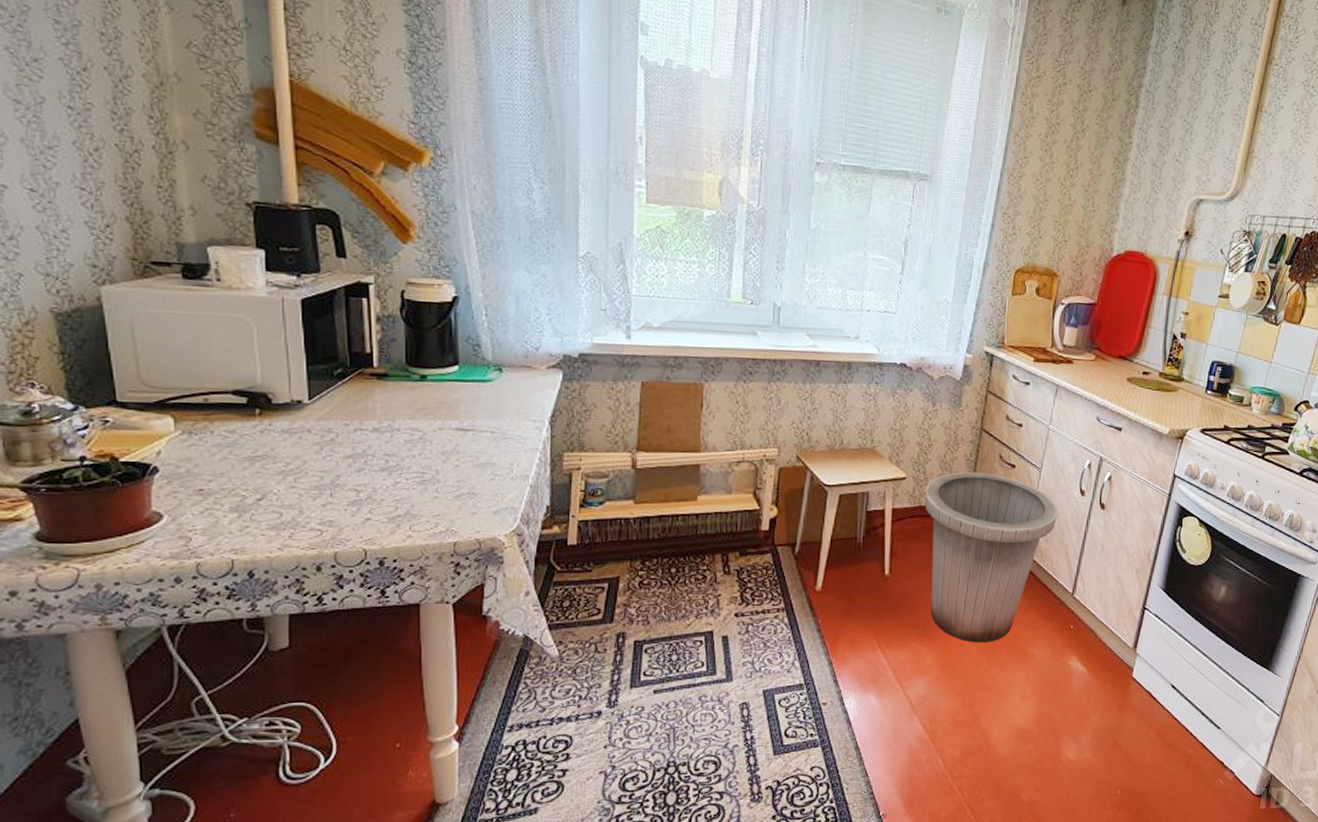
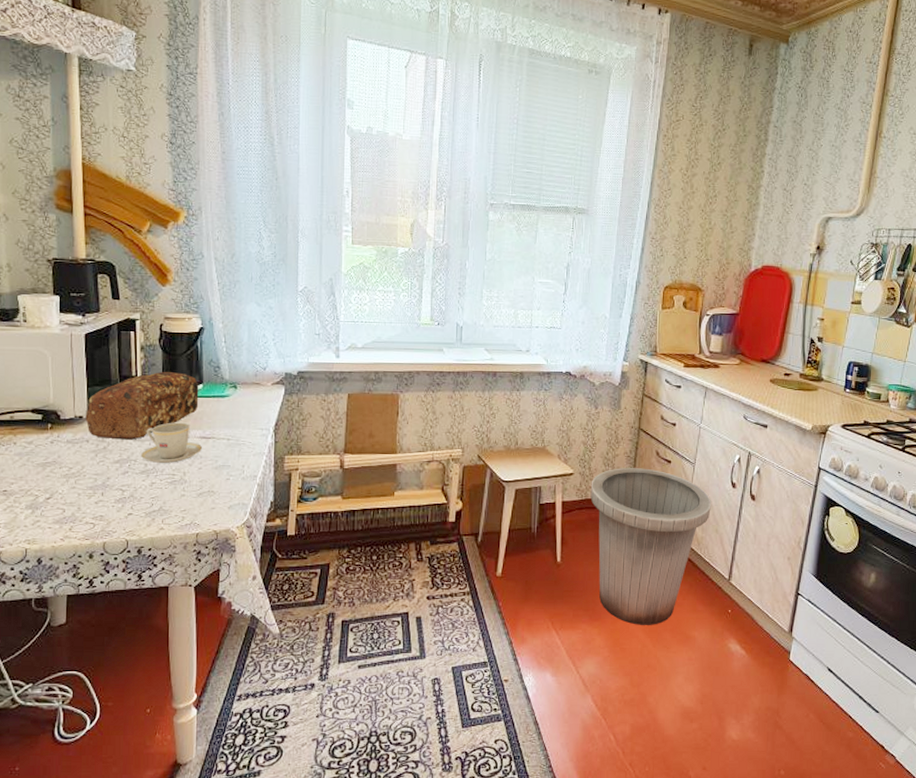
bread loaf: none [305,349,454,431] -> present [85,372,199,440]
teacup: none [379,410,460,459] -> present [140,422,203,463]

